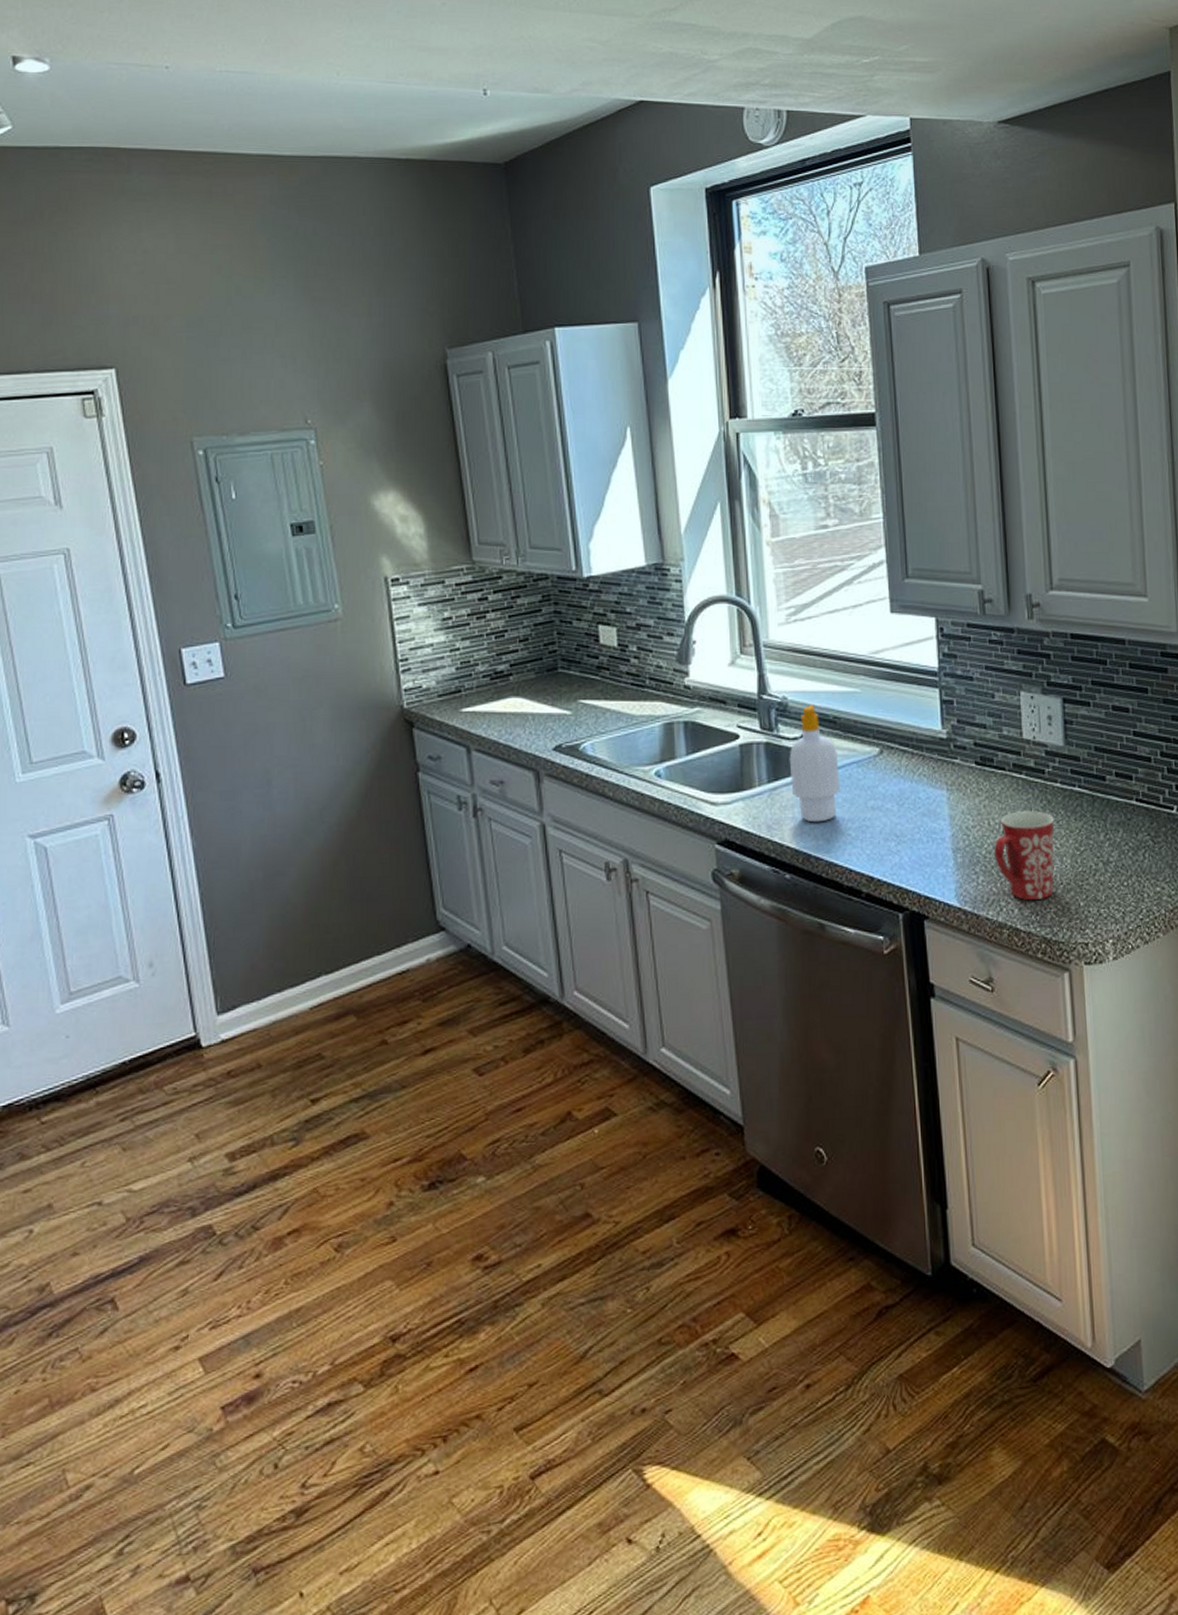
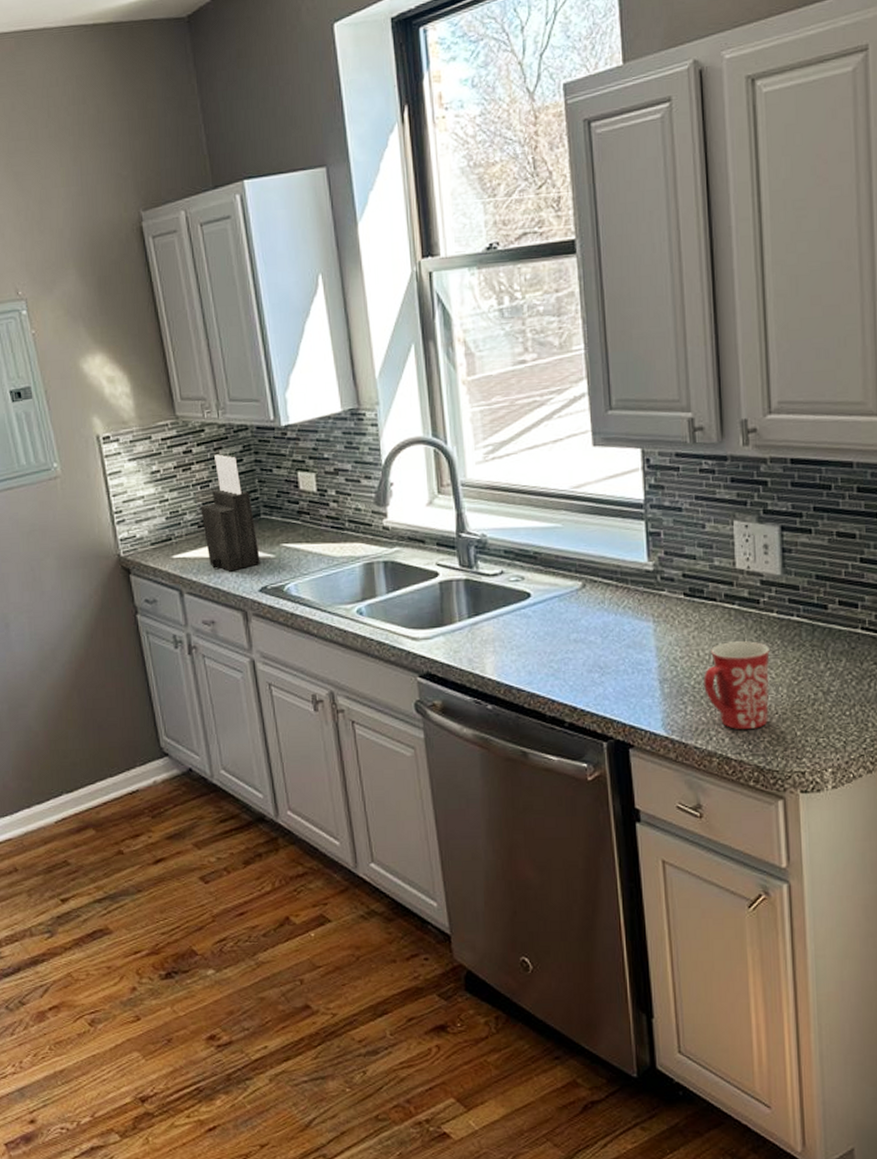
knife block: none [494,603,556,728] -> present [200,454,260,572]
soap bottle: present [789,704,840,823] -> none [489,541,541,656]

